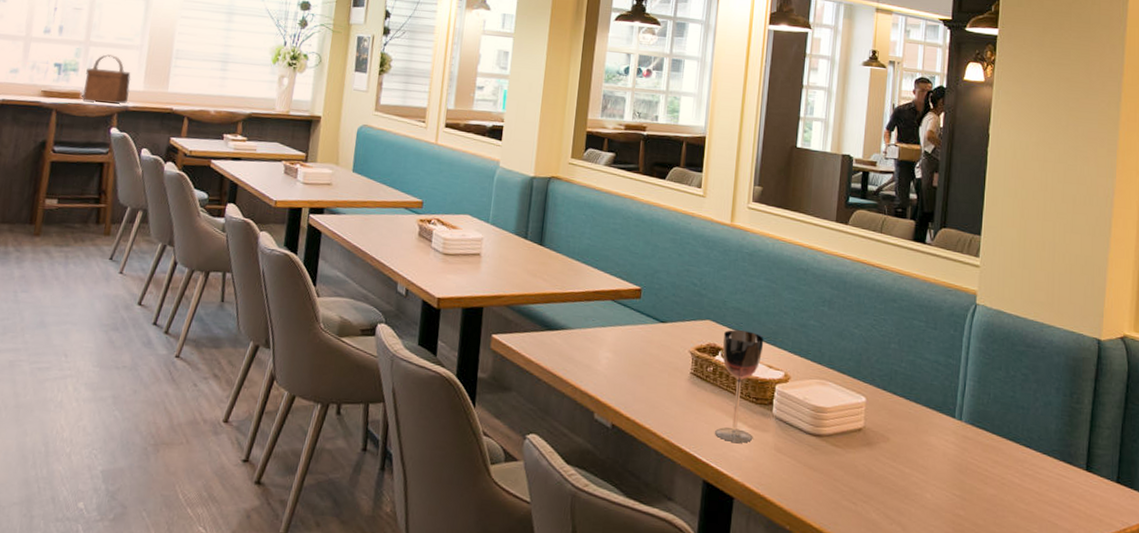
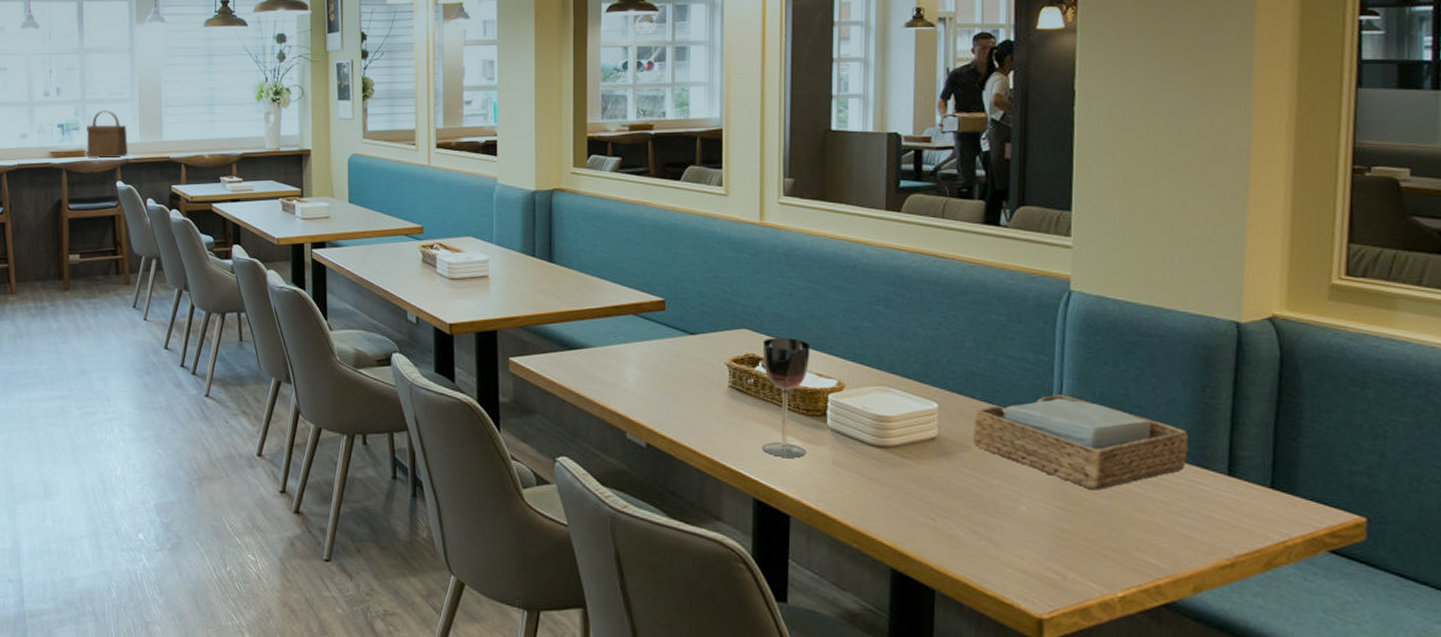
napkin holder: none [891,394,1058,481] -> present [972,395,1188,491]

